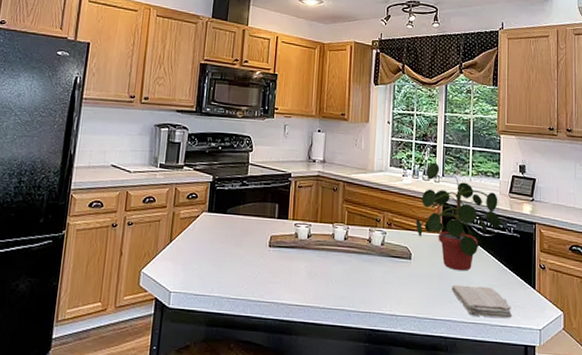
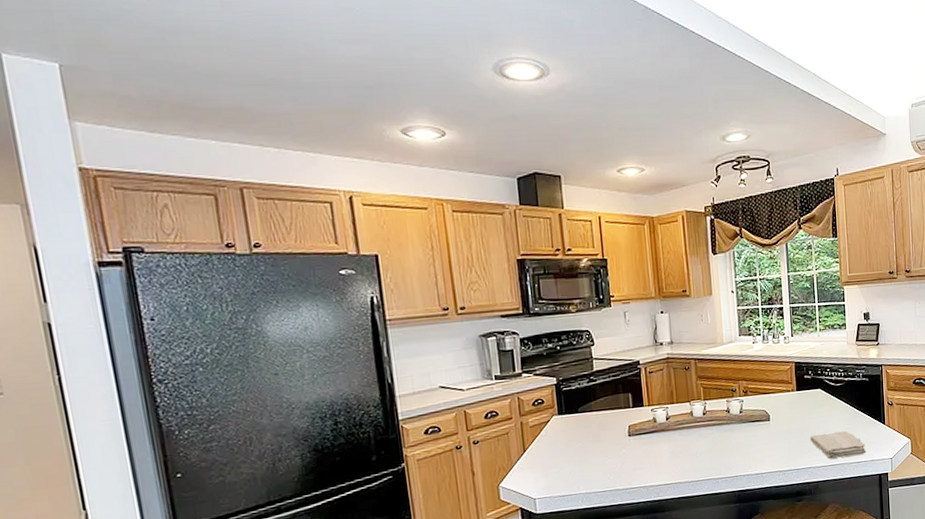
potted plant: present [416,162,501,272] -> none [770,324,851,422]

